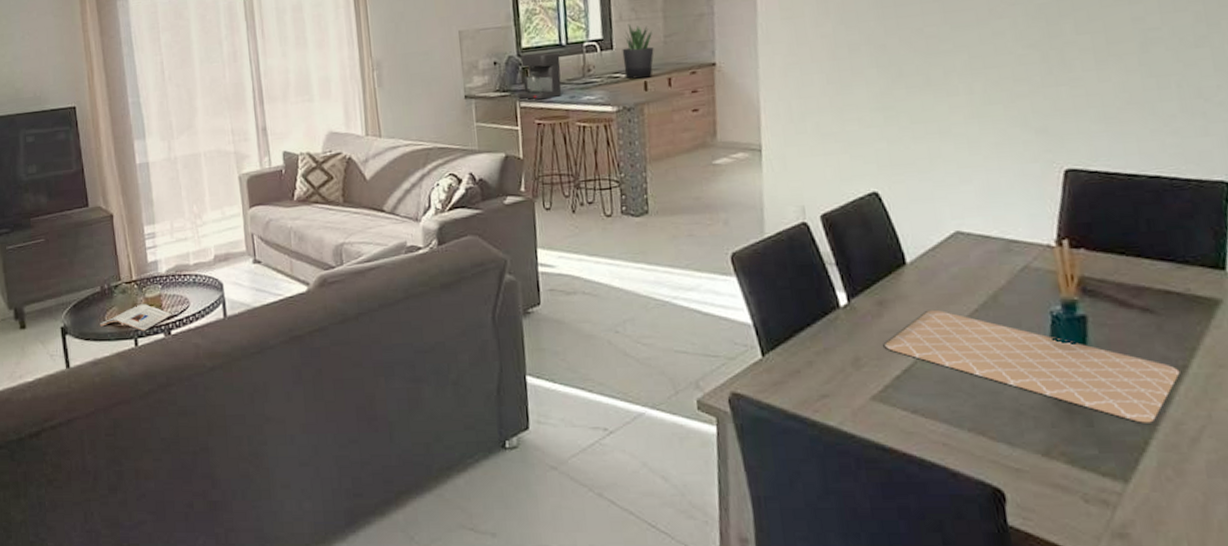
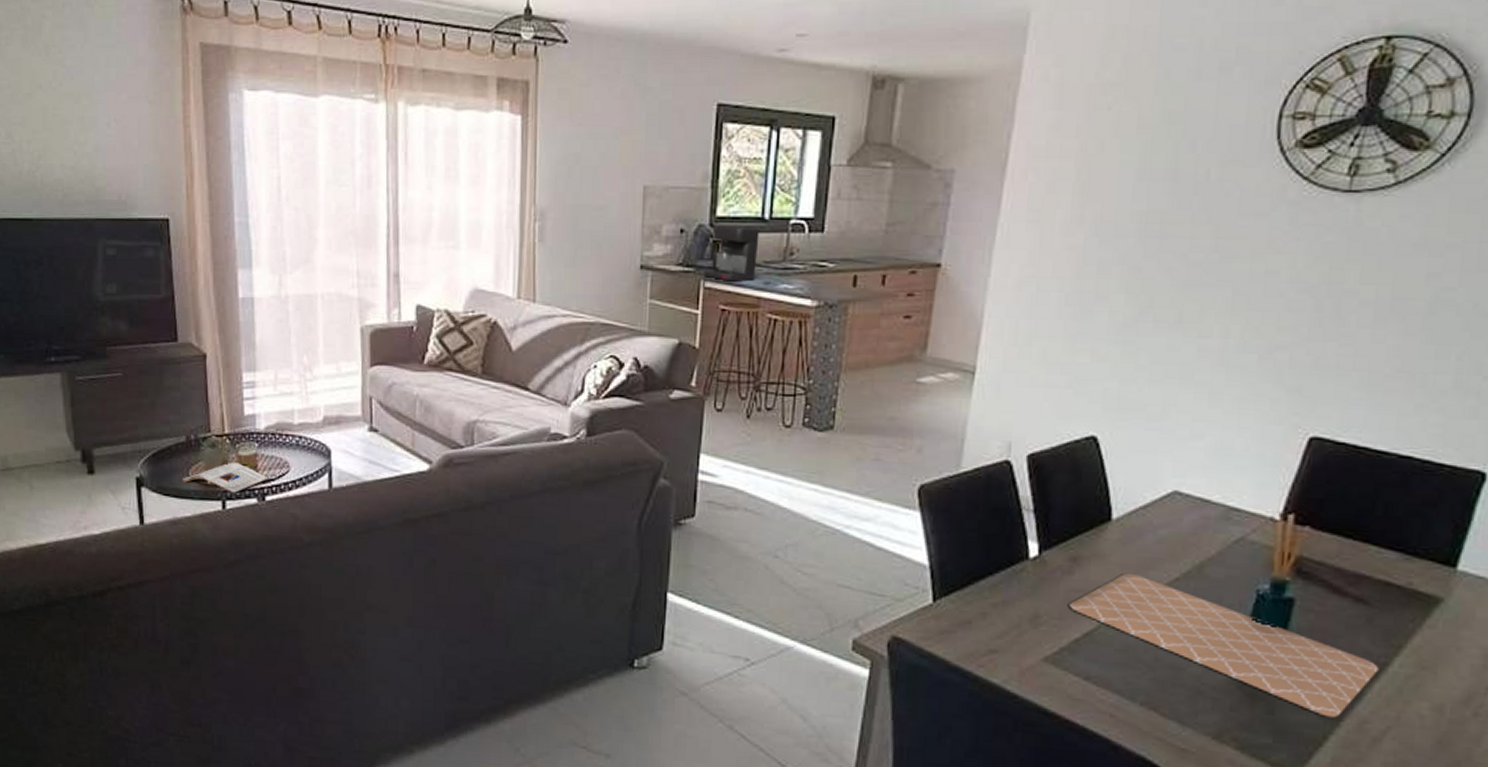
planter: present [622,24,654,79] -> none [832,204,873,271]

